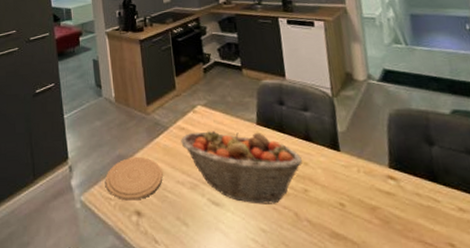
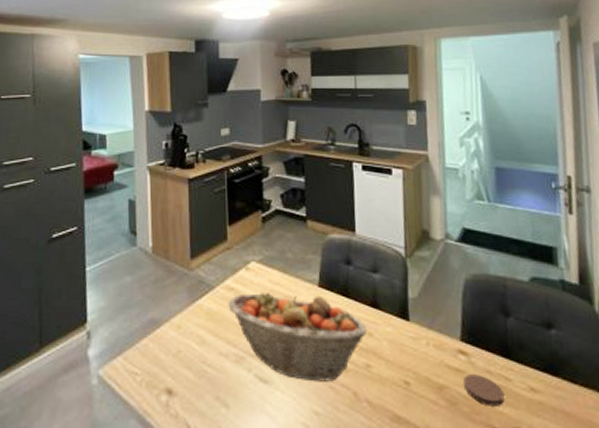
plate: present [105,156,163,201] -> none [132,321,203,376]
coaster: none [394,197,435,224] -> present [463,374,505,406]

